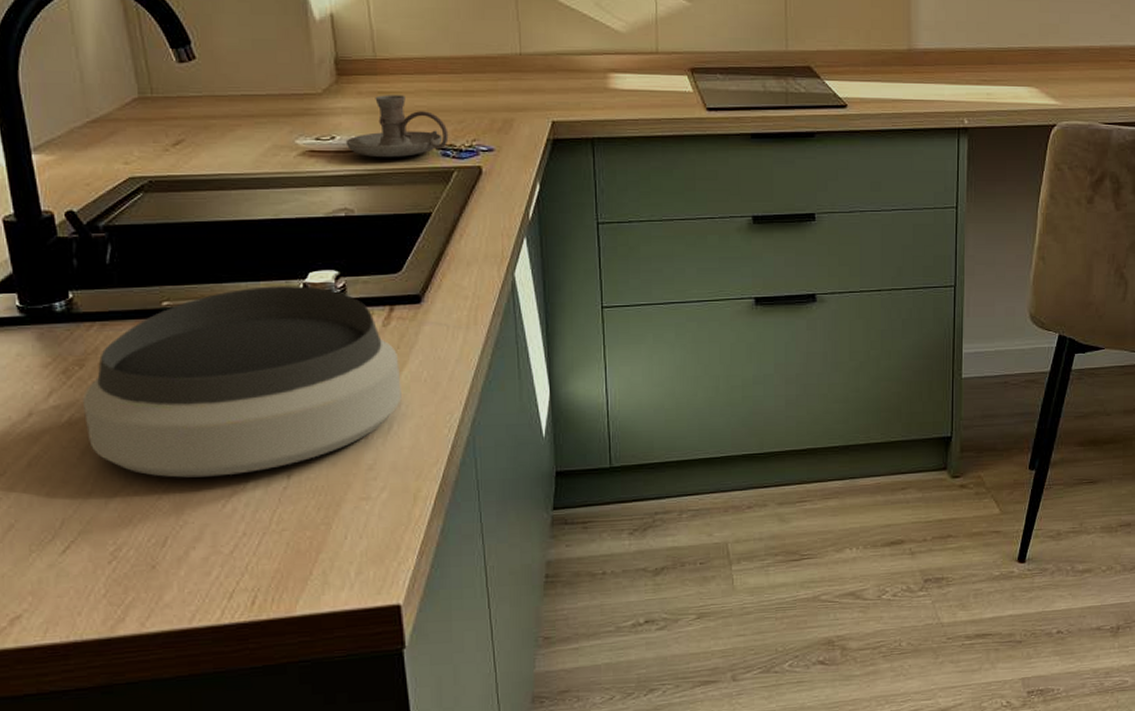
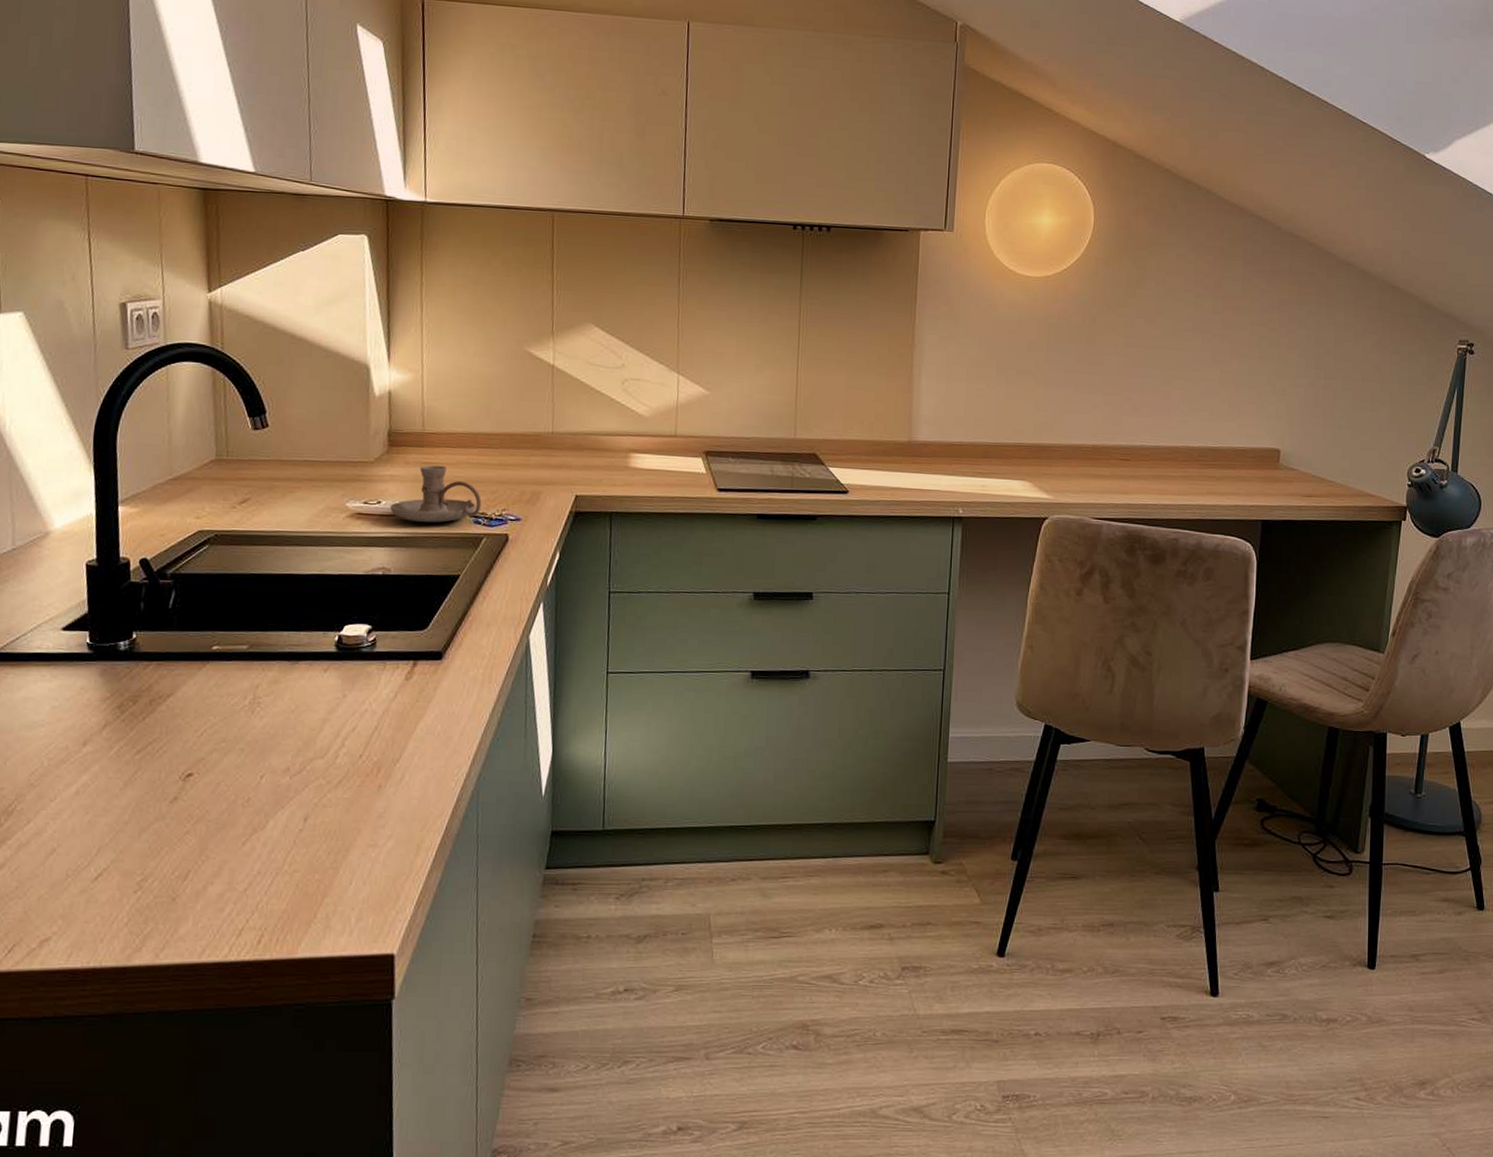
bowl: present [83,286,402,478] -> none [131,636,417,815]

